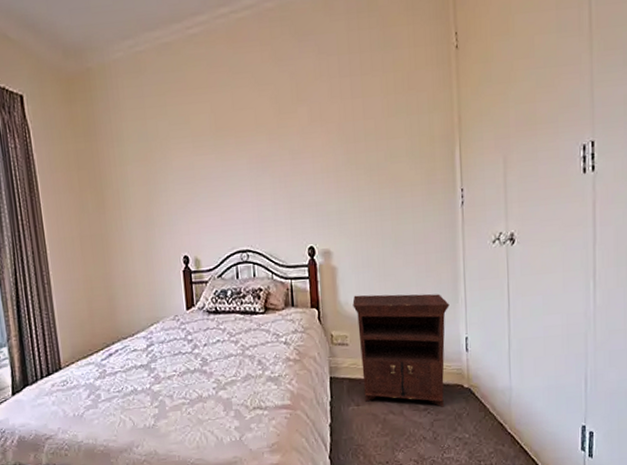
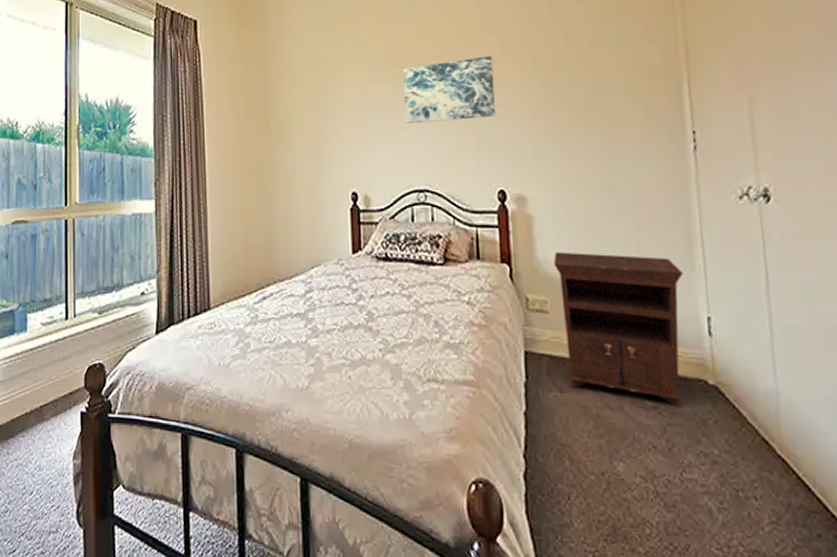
wall art: none [224,127,306,192] -> present [403,55,495,125]

